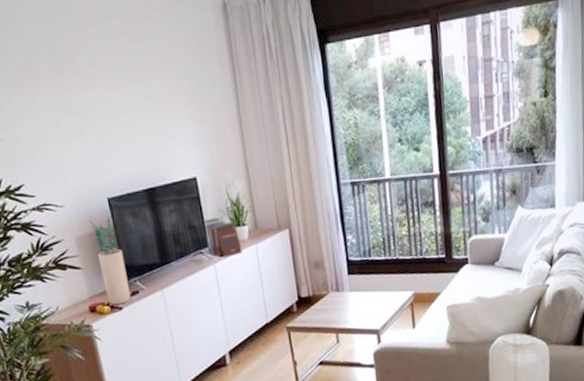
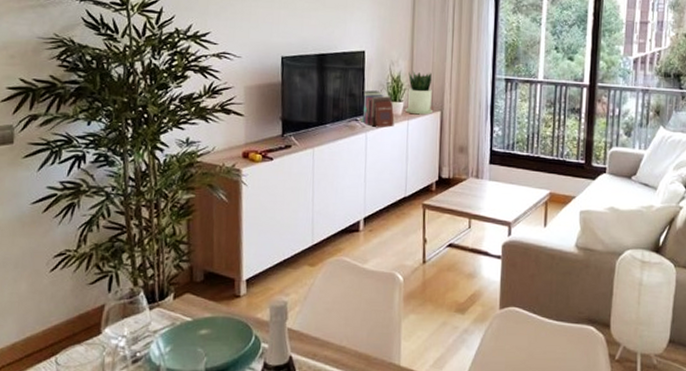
vase: present [90,216,132,306] -> none [260,73,285,155]
planter: none [247,189,281,237] -> present [405,71,434,115]

